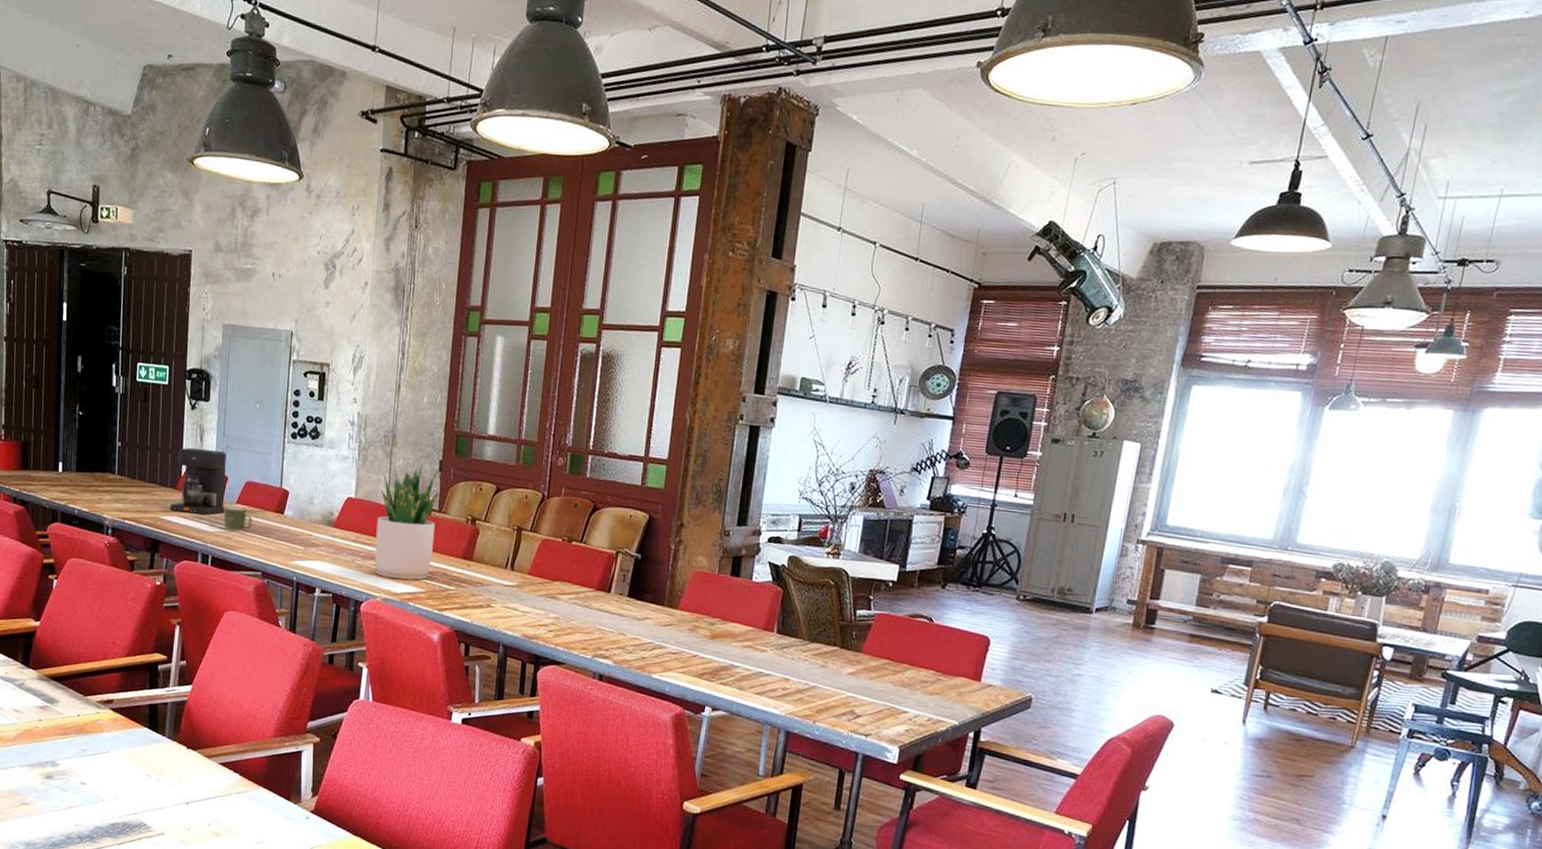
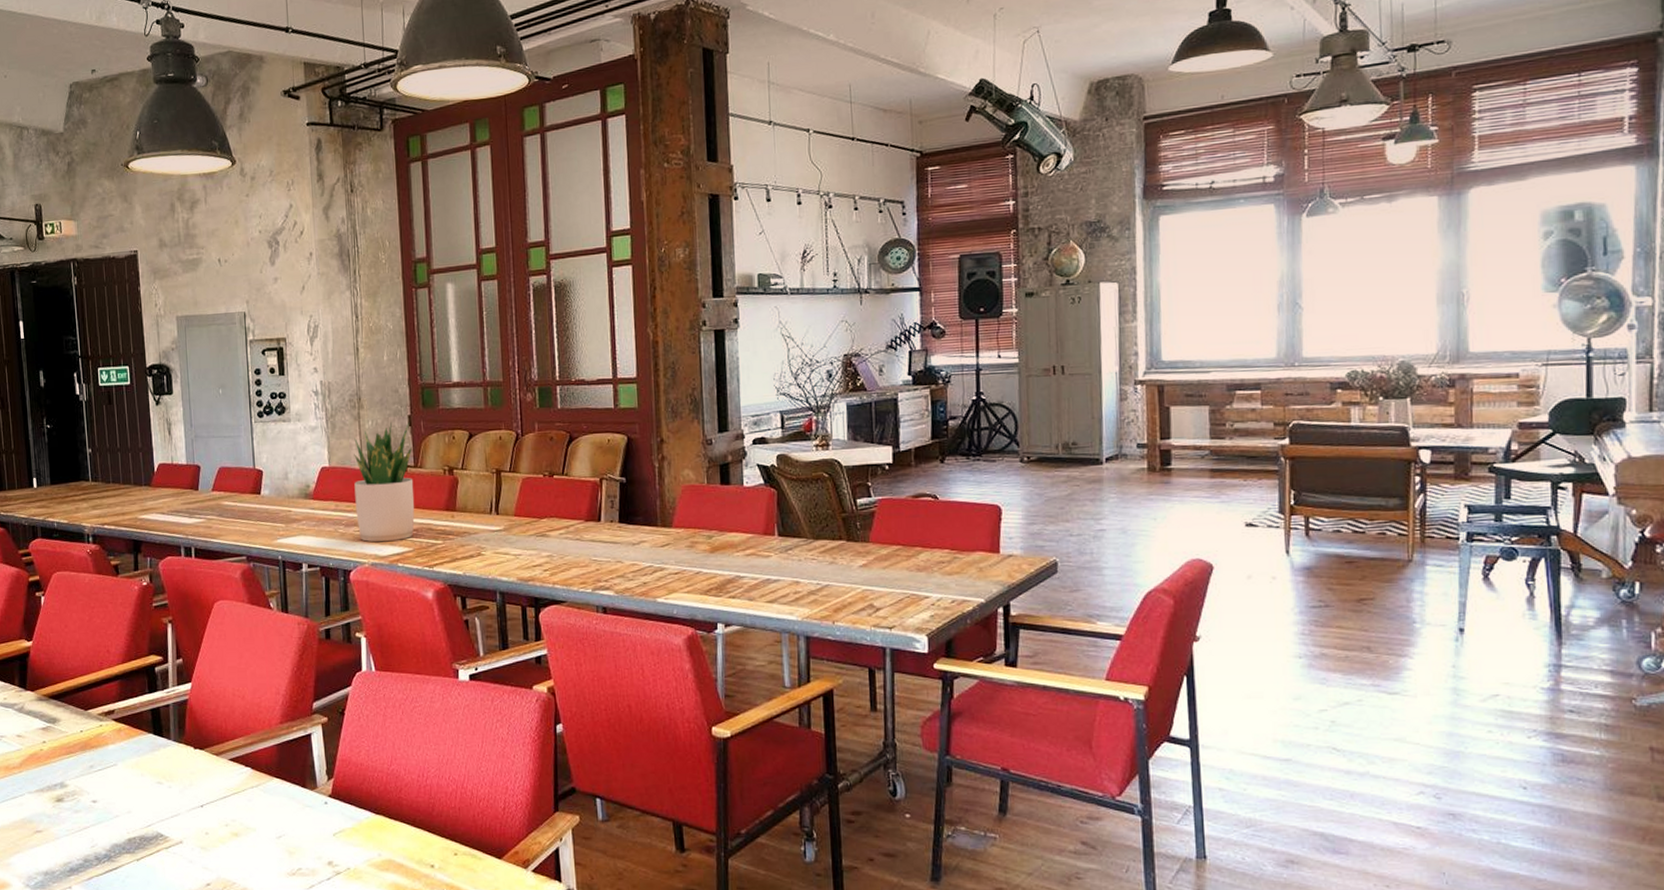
coffee maker: present [170,447,226,516] -> none [147,441,202,510]
mug: present [223,506,253,532] -> none [200,494,231,520]

